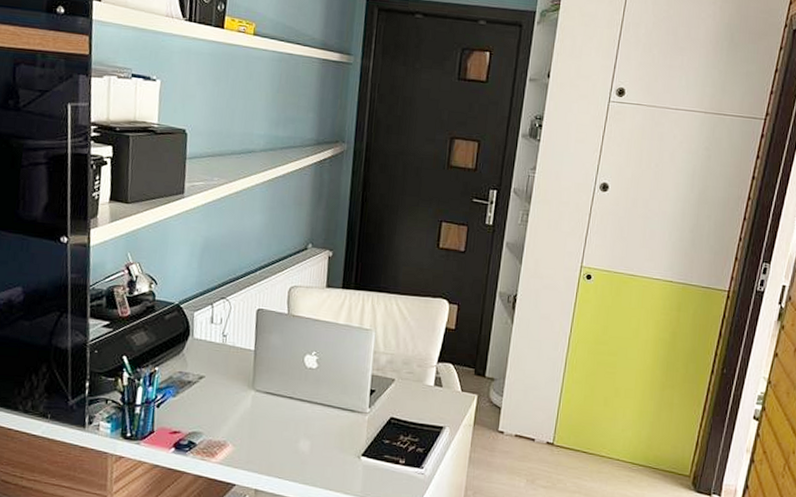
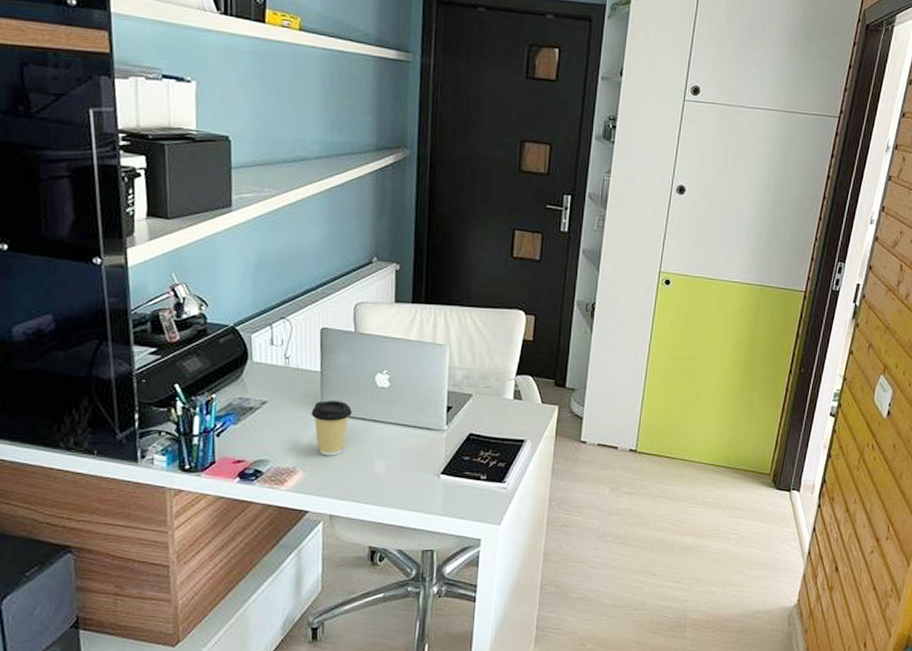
coffee cup: none [243,378,281,432] -> present [311,400,352,456]

